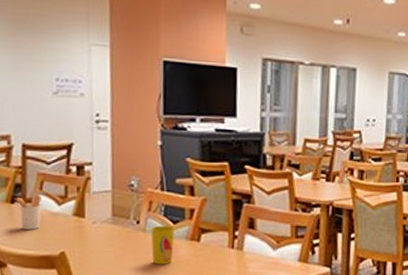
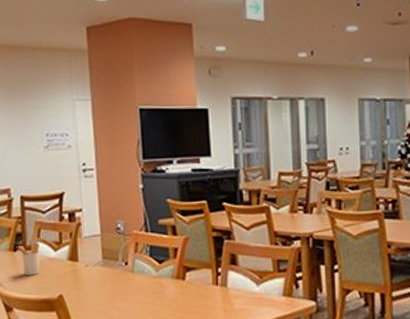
cup: present [151,225,175,265] -> none [139,266,161,304]

